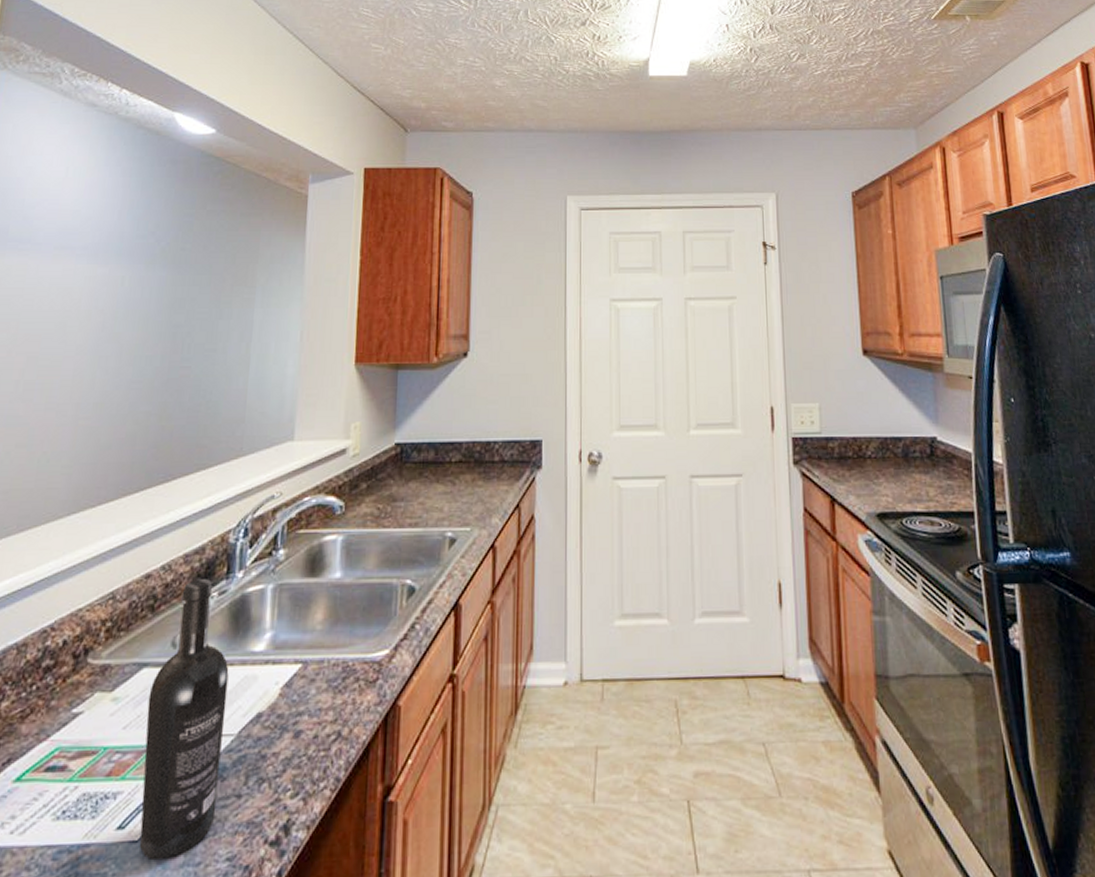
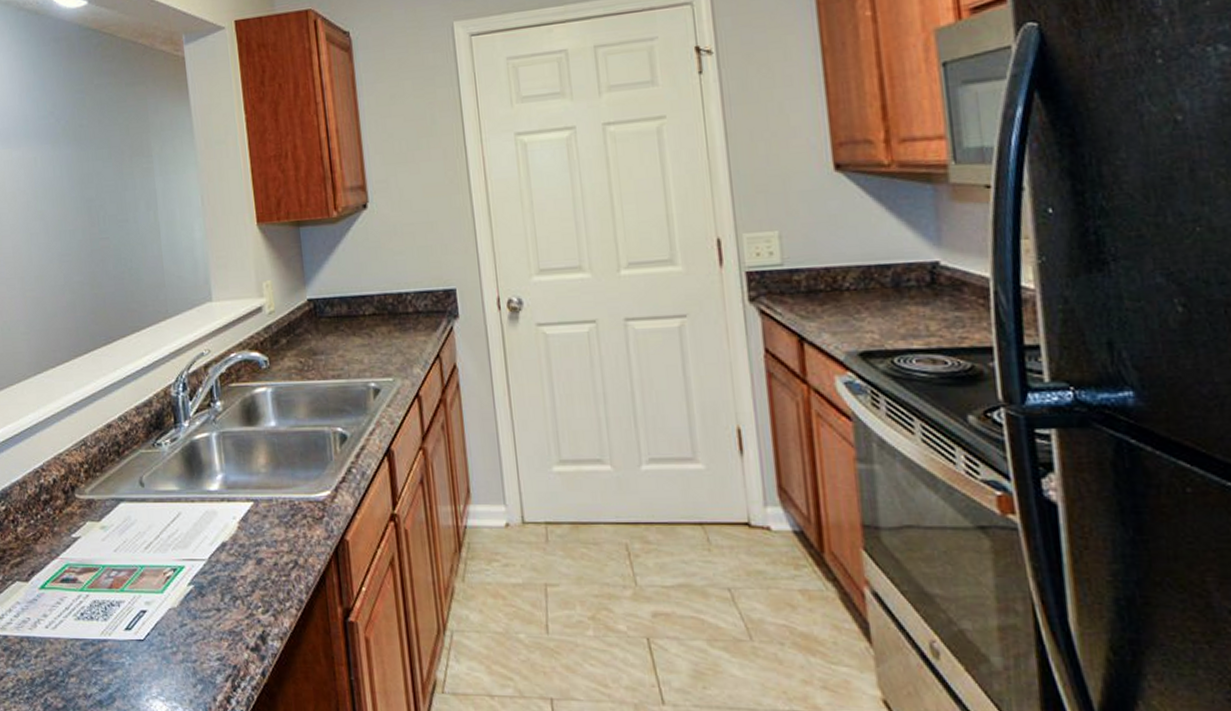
wine bottle: present [139,579,229,861] -> none [129,428,202,656]

